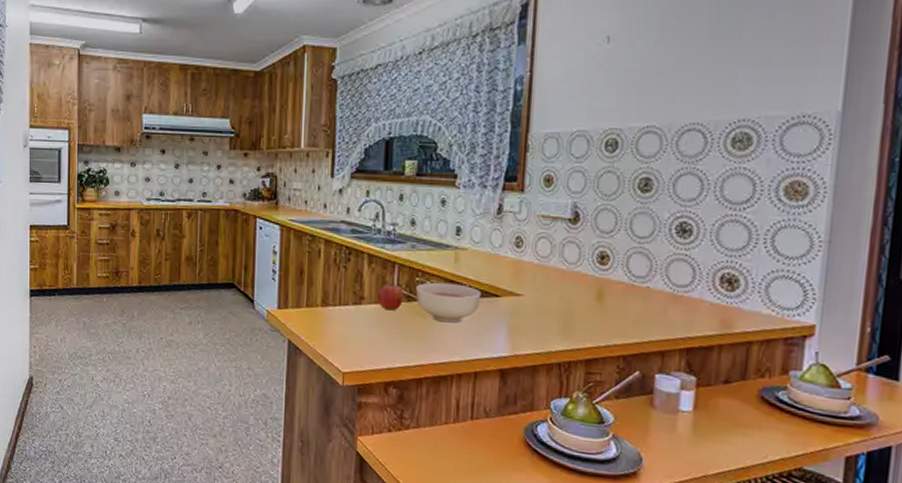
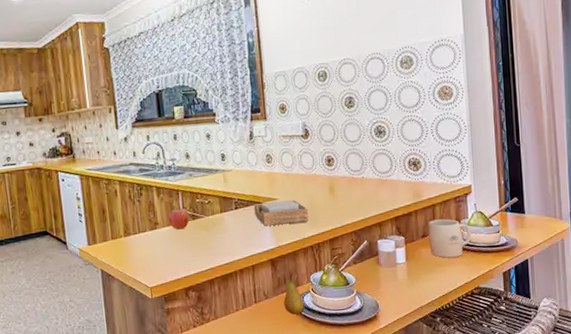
bowl: present [416,282,482,323] -> none [197,198,248,231]
napkin holder: none [487,296,562,331] -> present [253,199,309,226]
fruit: none [509,392,537,446] -> present [283,273,305,315]
mug: none [733,362,803,421] -> present [428,219,471,258]

